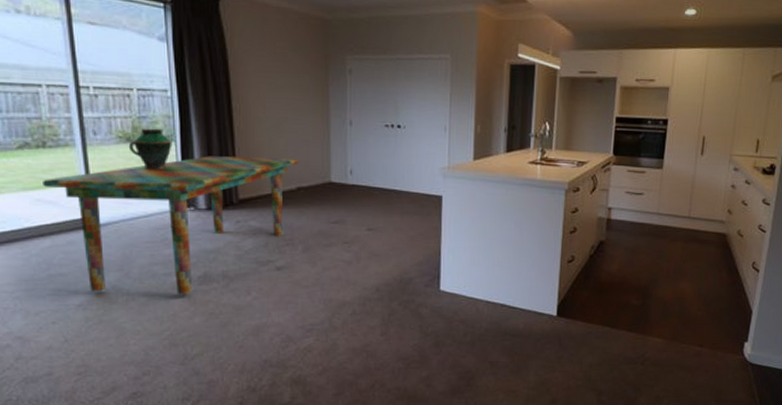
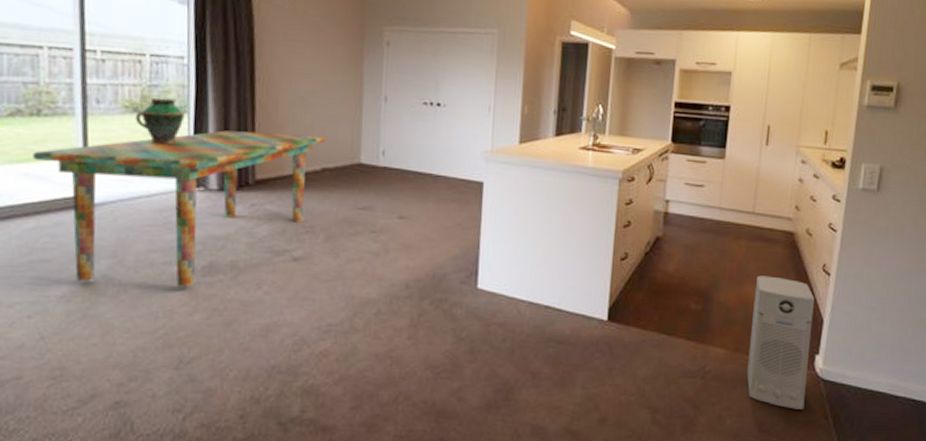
air purifier: none [682,273,744,390] -> present [747,275,815,409]

